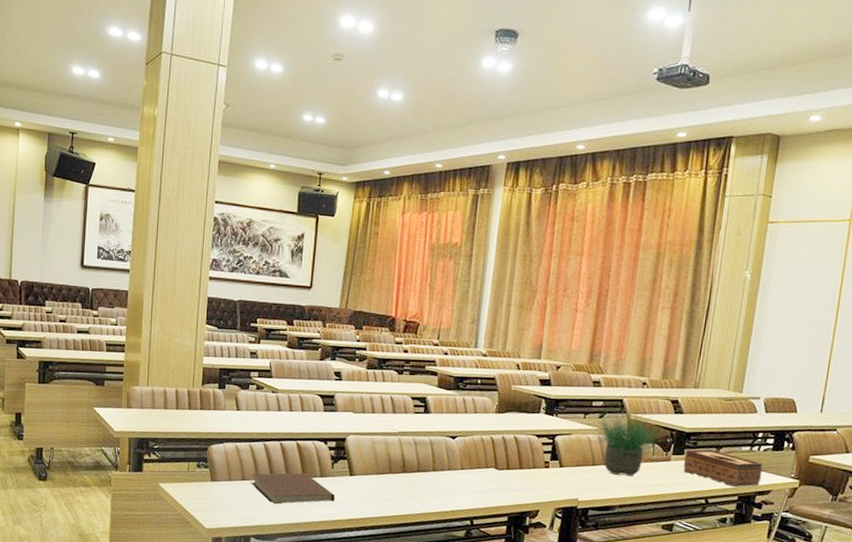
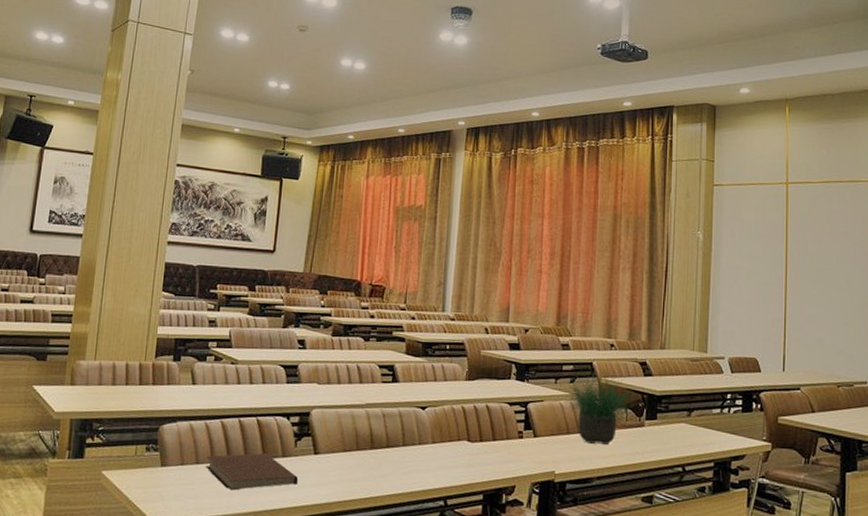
tissue box: present [683,449,763,488] -> none [657,412,735,453]

